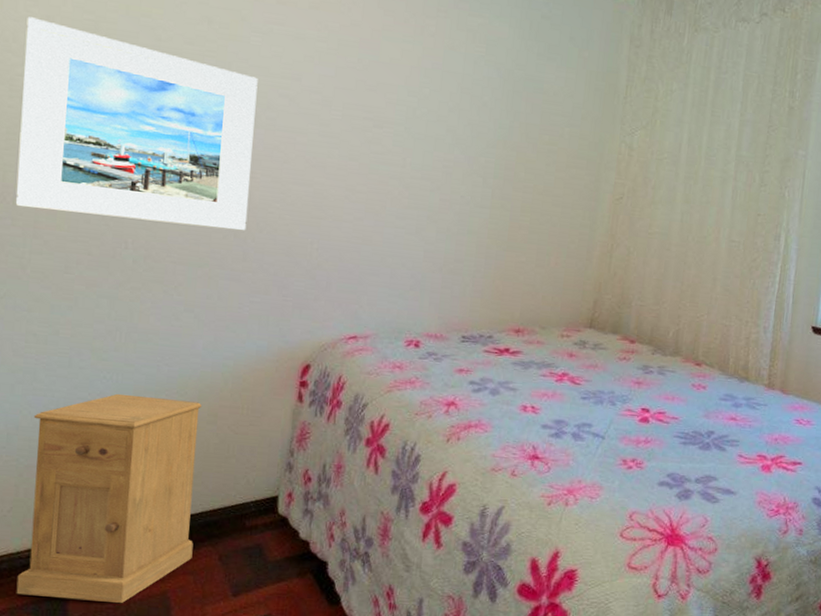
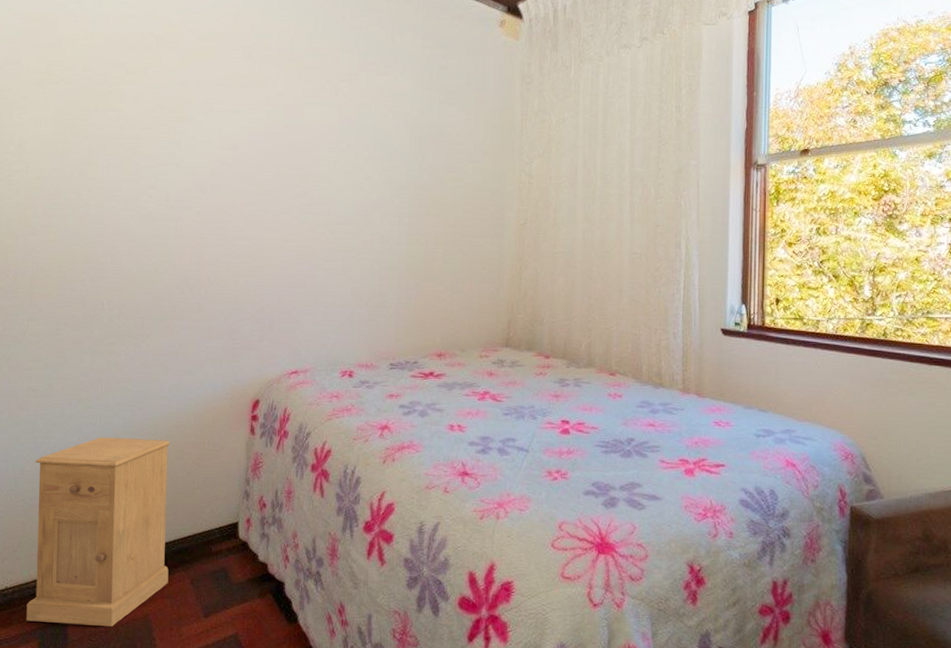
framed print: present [15,17,258,230] -> none [15,123,203,285]

